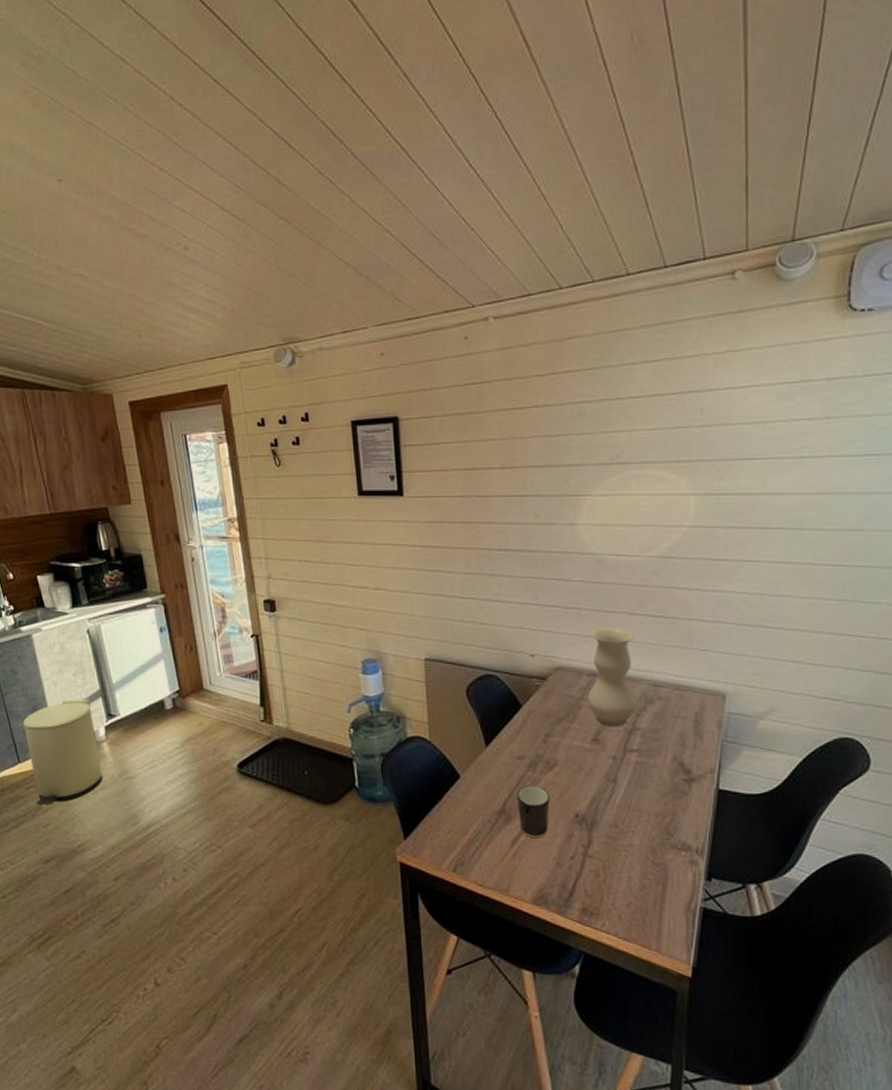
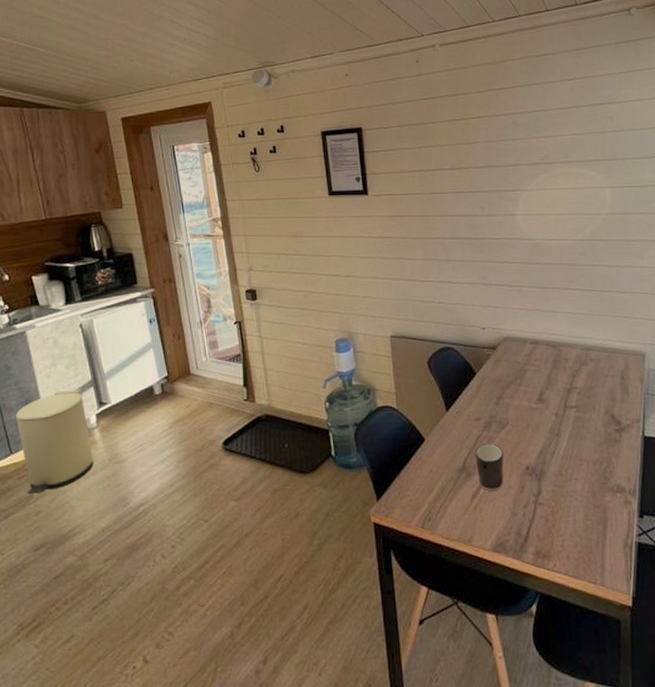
vase: present [588,628,637,726] -> none [532,301,573,387]

